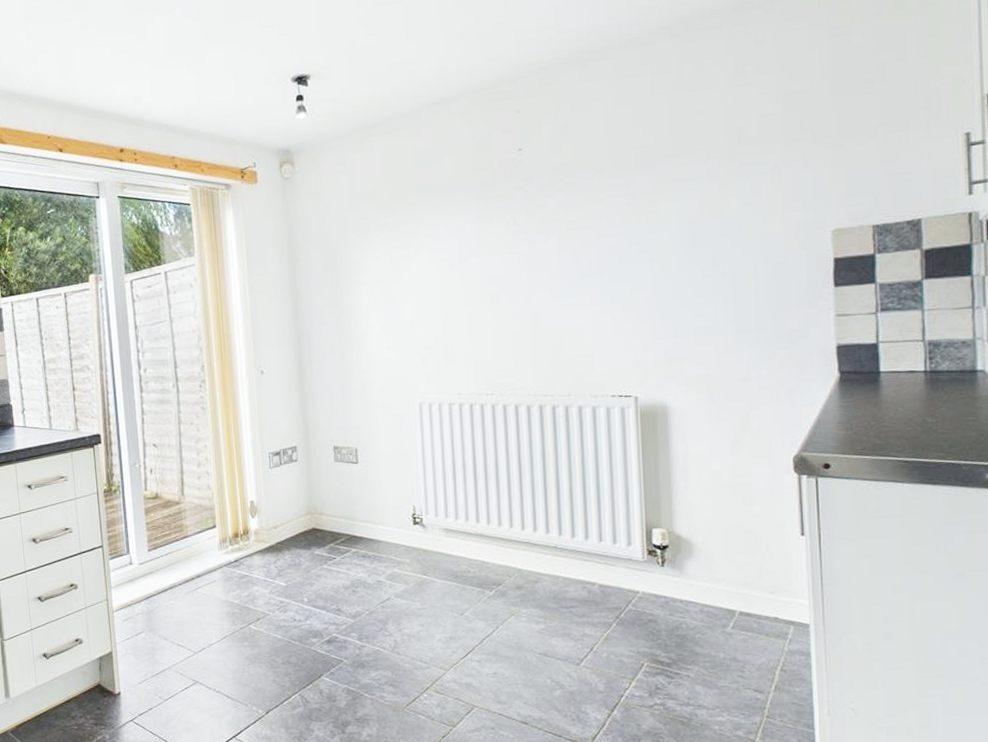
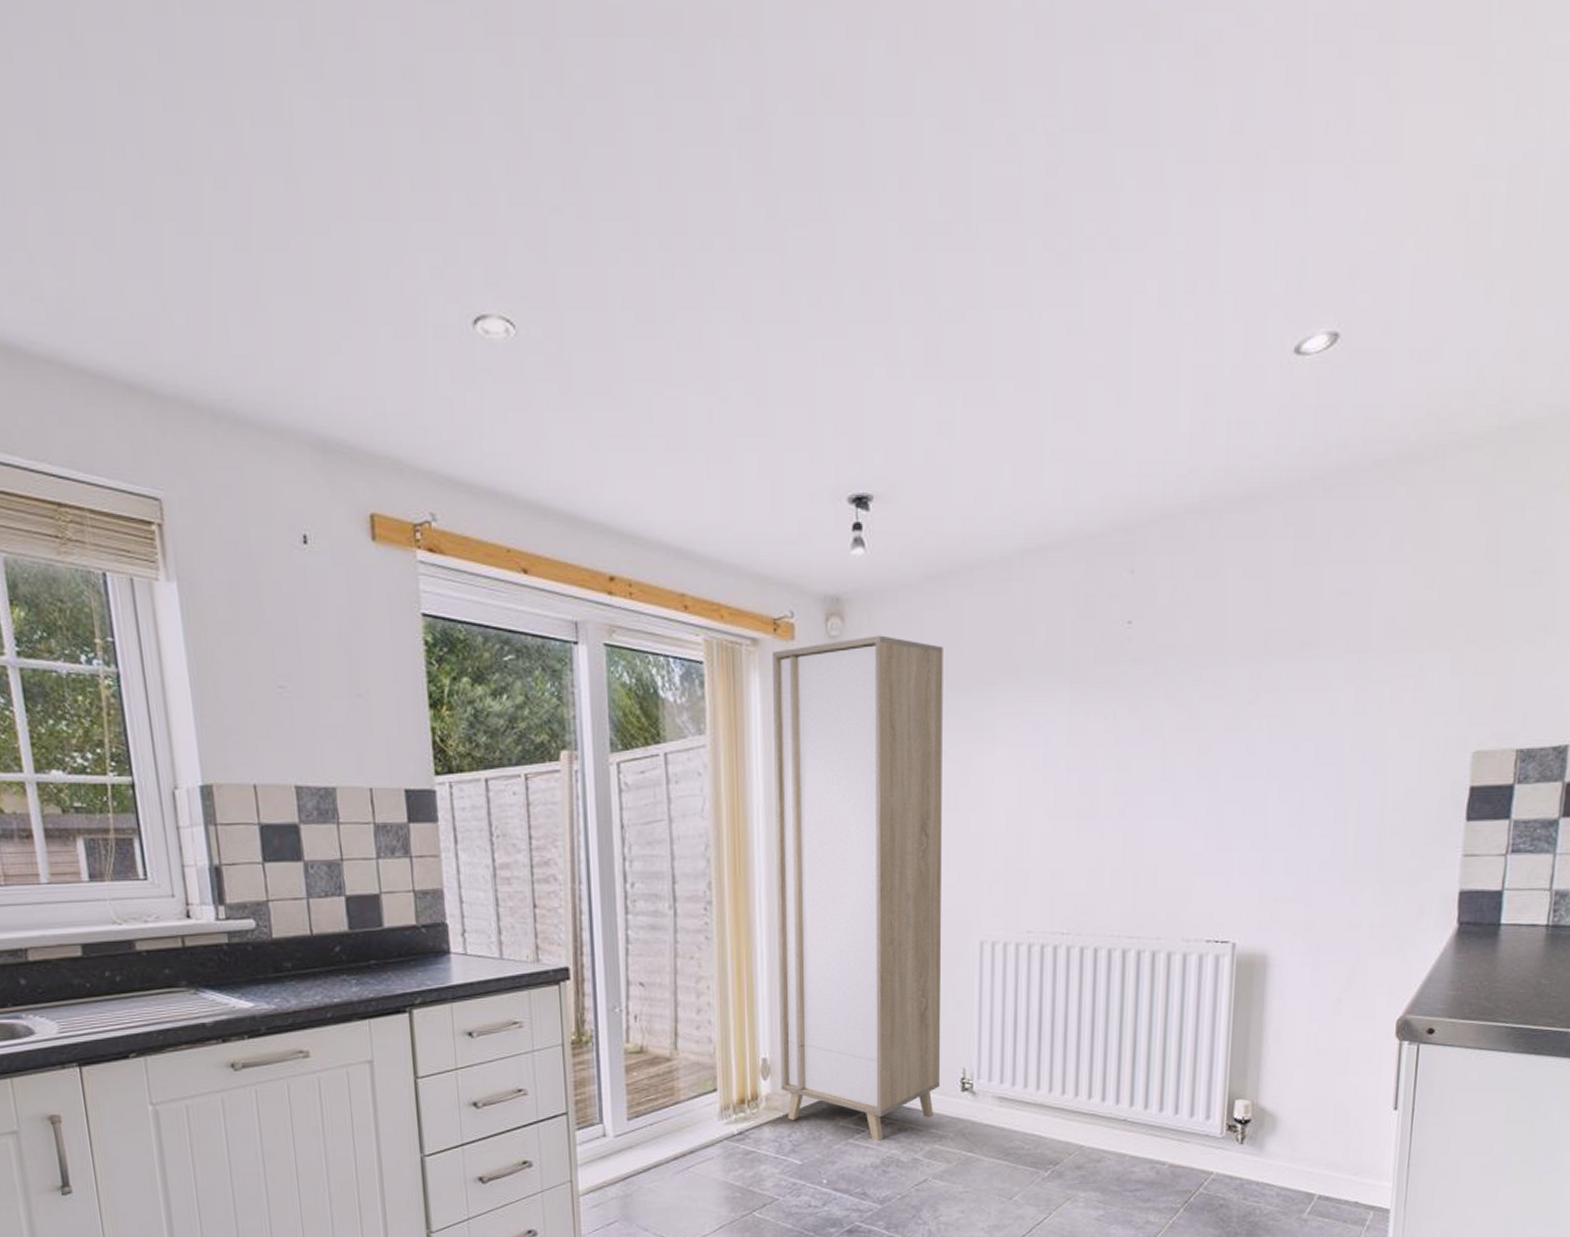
cabinet: none [241,174,396,567] -> present [773,635,943,1141]

